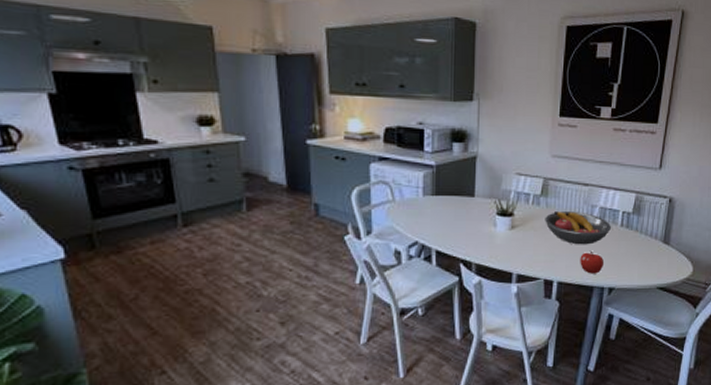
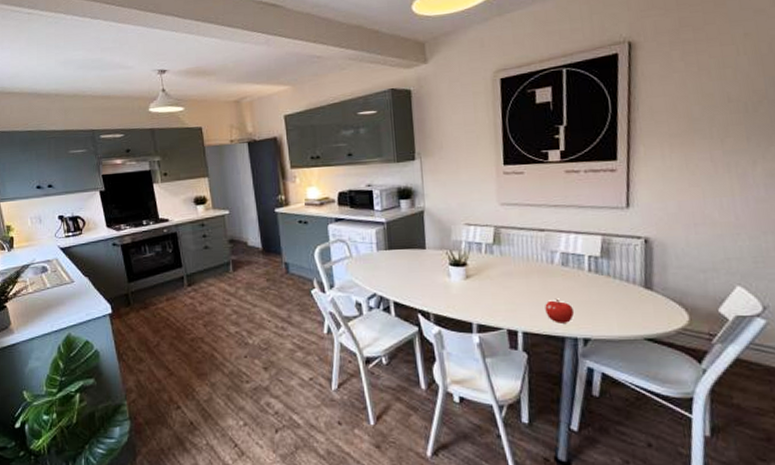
fruit bowl: present [545,211,612,245] -> none [500,258,578,293]

